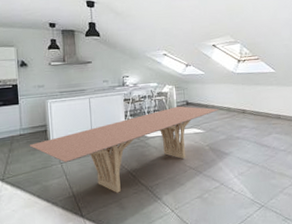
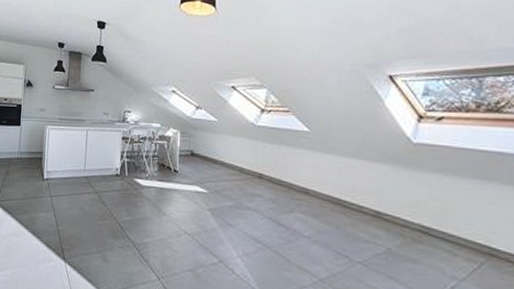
dining table: present [29,106,219,193] -> none [24,155,230,243]

